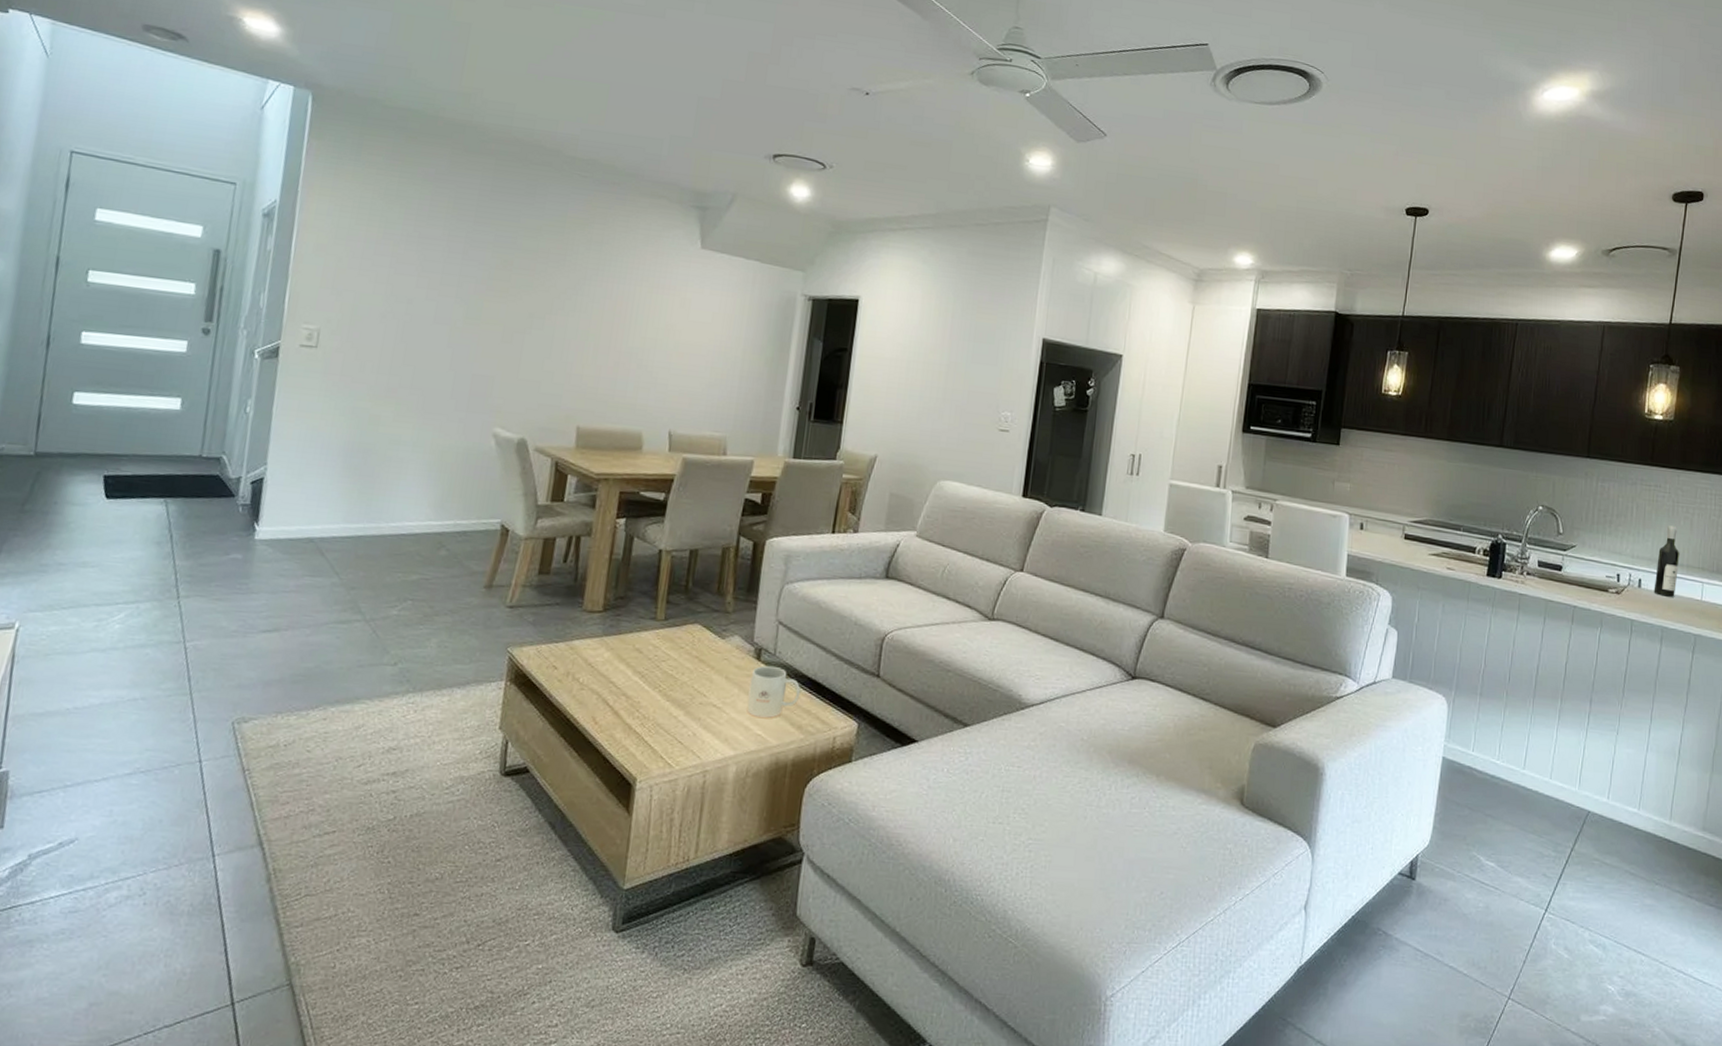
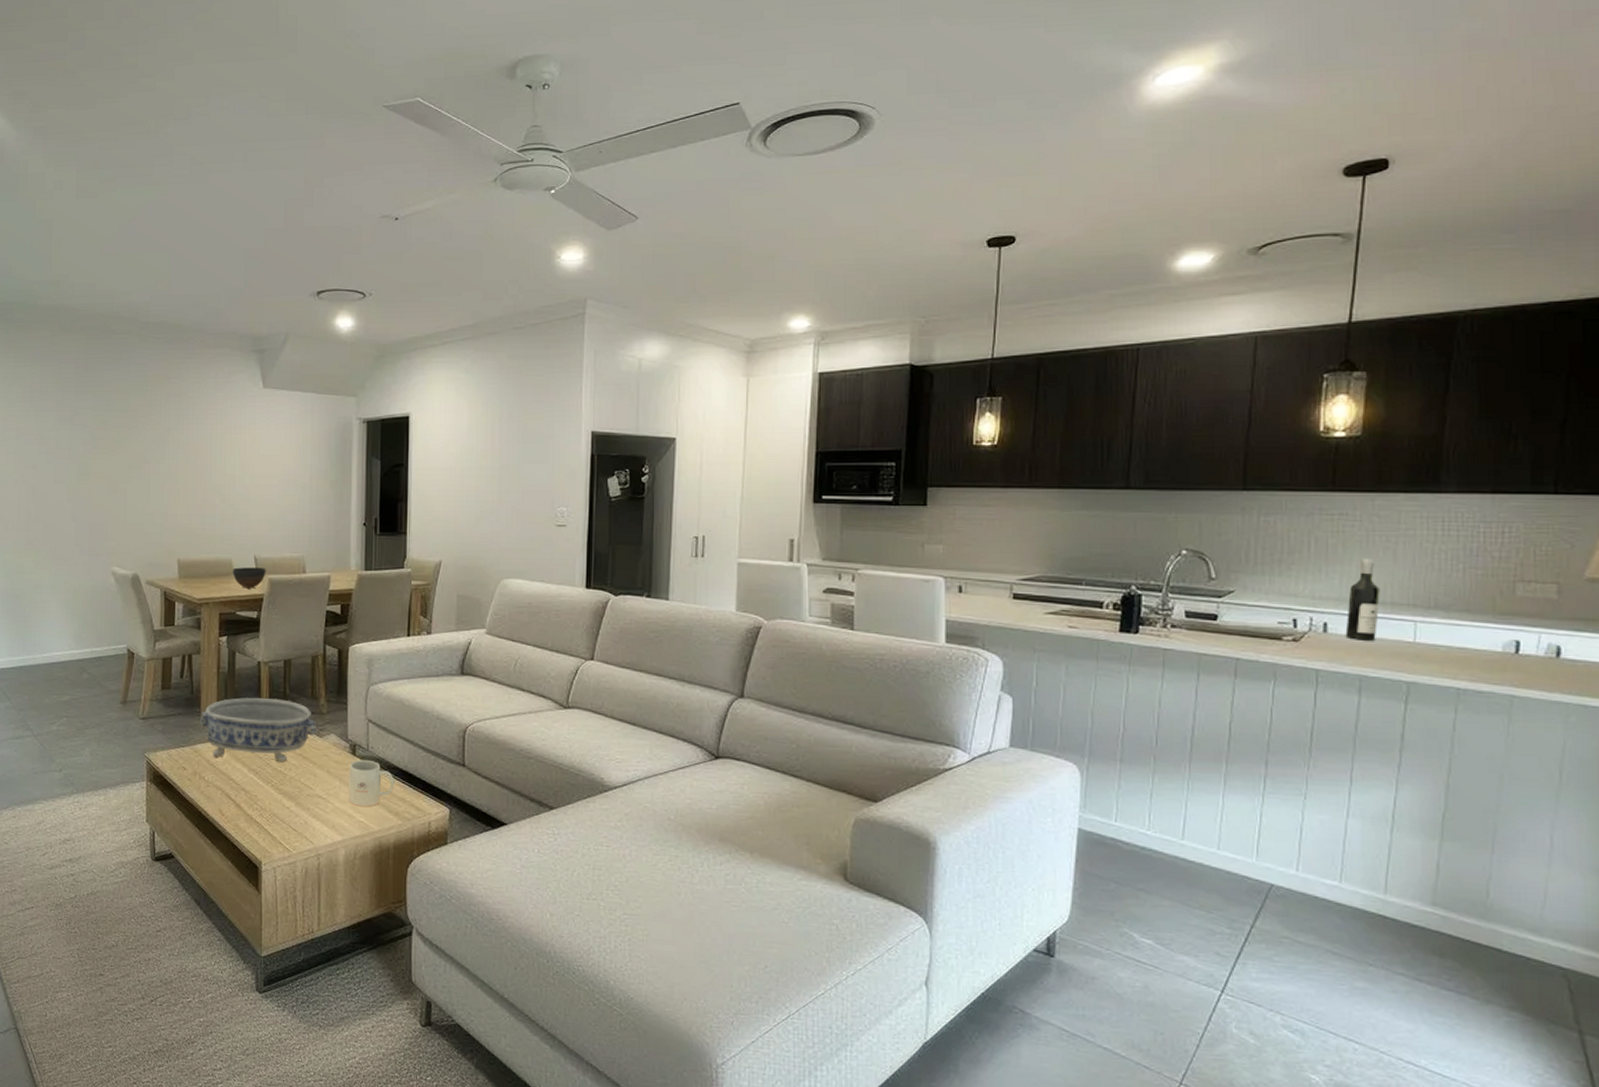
decorative bowl: none [581,589,720,666] -> present [200,697,317,763]
bowl: none [640,442,681,467] -> present [232,567,266,589]

